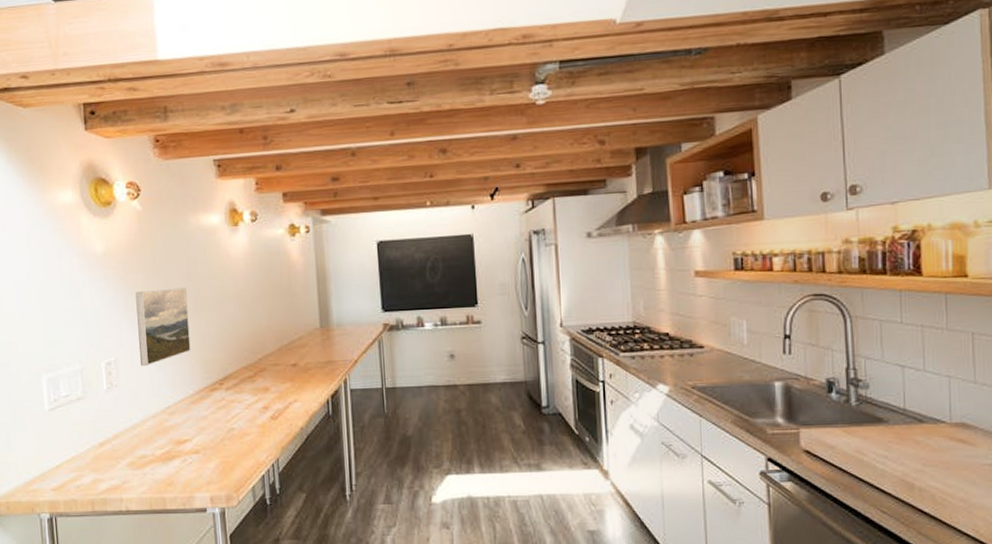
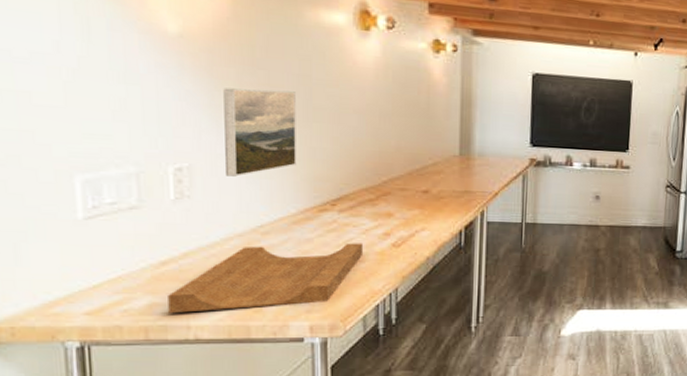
cutting board: none [106,417,248,487] -> present [168,243,364,313]

